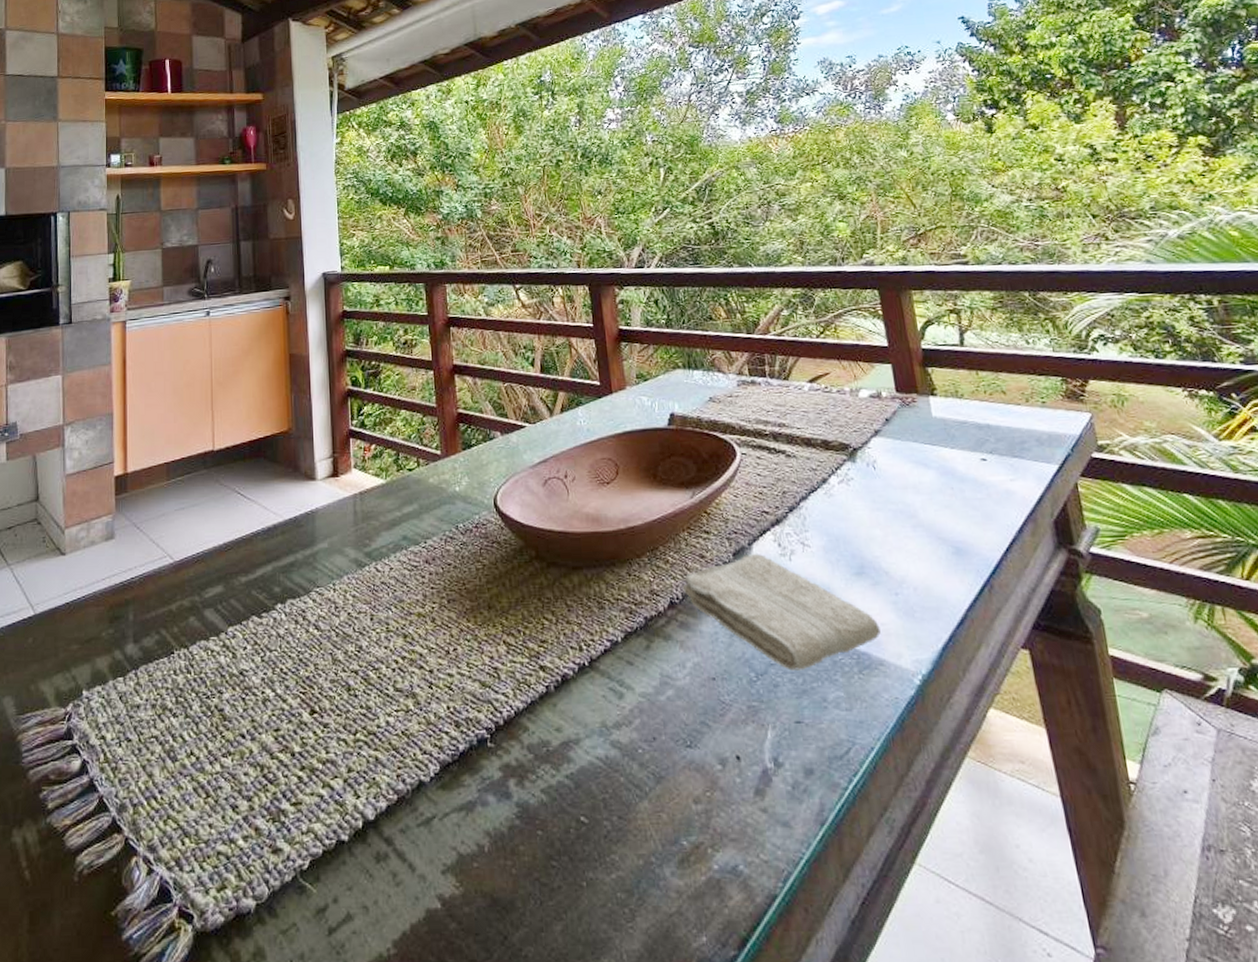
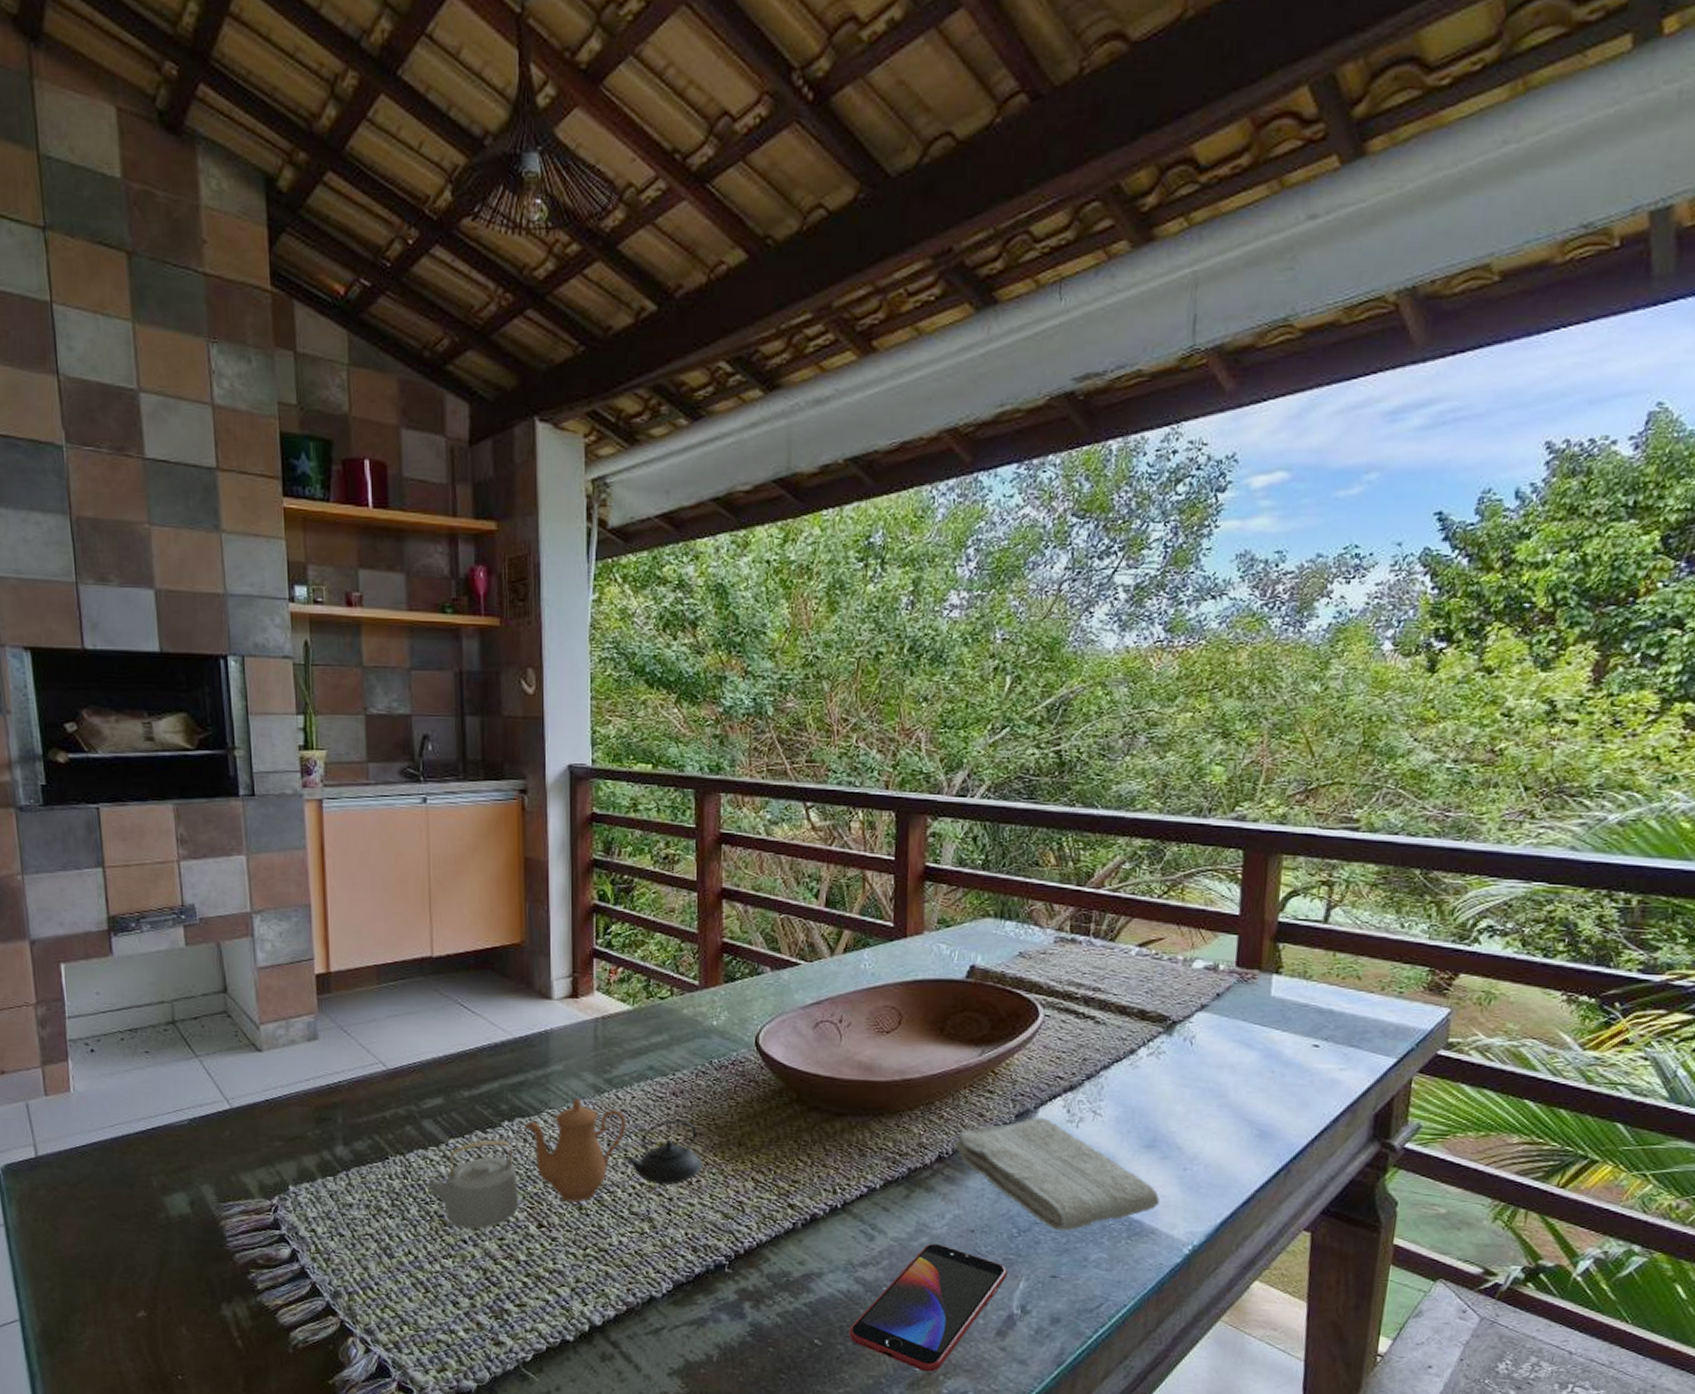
teapot: none [208,574,458,723] -> present [427,1098,703,1230]
smartphone: none [612,695,755,845] -> present [848,1243,1008,1372]

